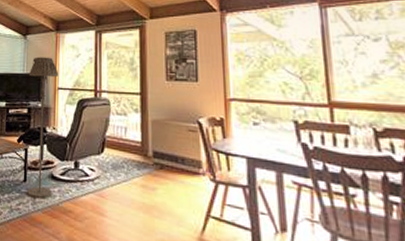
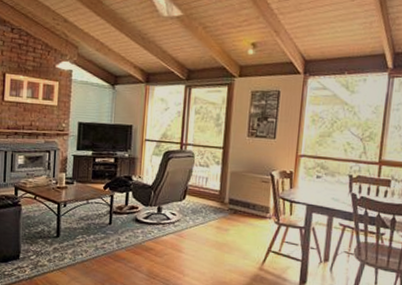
floor lamp: present [27,57,59,199] -> none [112,108,147,239]

